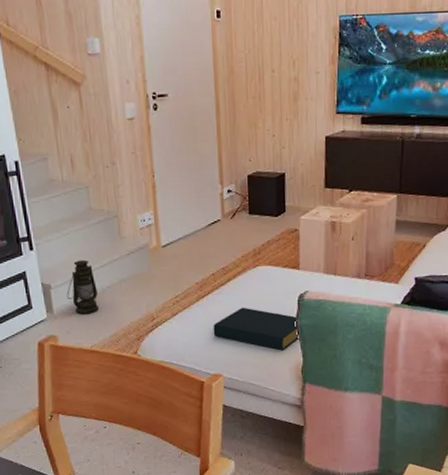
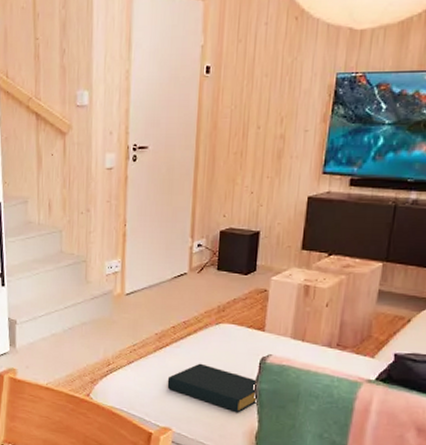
lantern: present [66,260,99,315] -> none [30,299,59,352]

